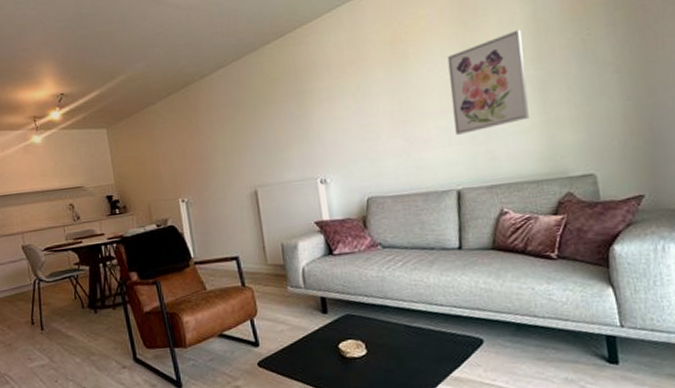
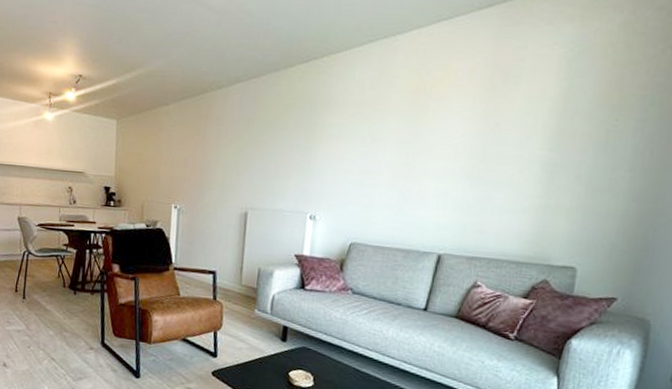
wall art: present [447,29,530,135] -> none [452,105,548,201]

